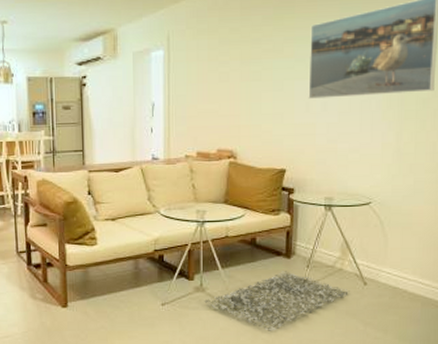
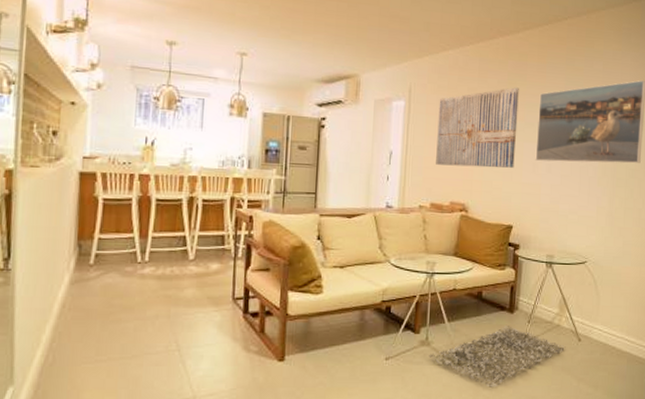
wall art: none [199,22,287,113] -> present [436,87,519,168]

